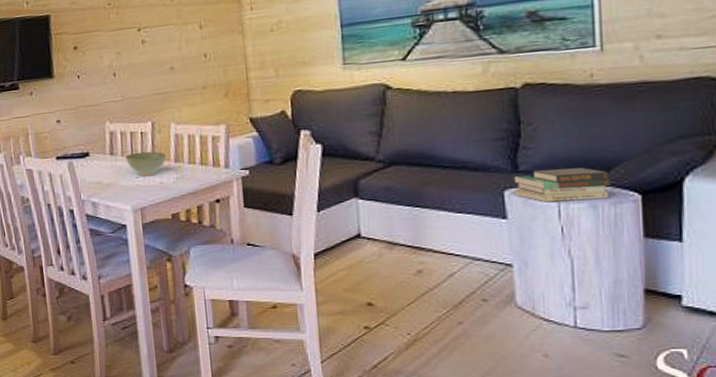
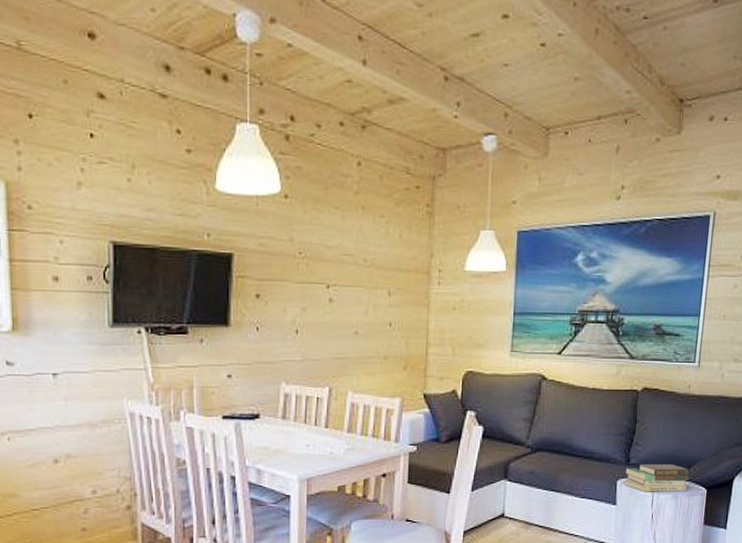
bowl: present [125,151,167,177] -> none [298,418,340,445]

